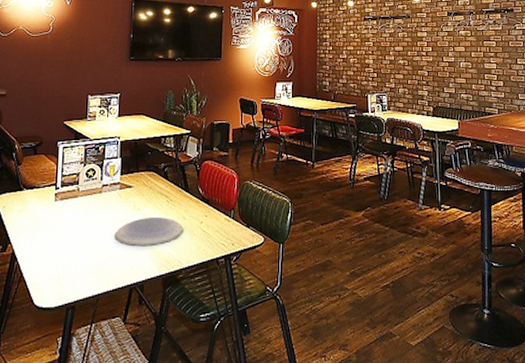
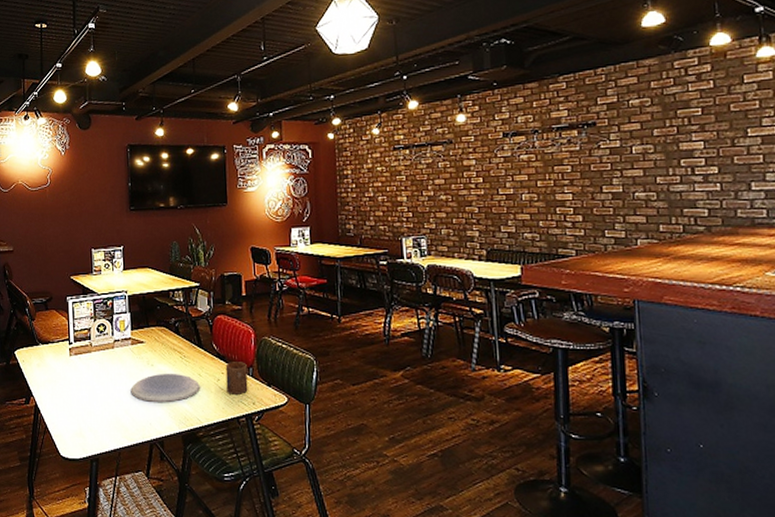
cup: none [208,205,229,236] -> present [225,362,248,394]

